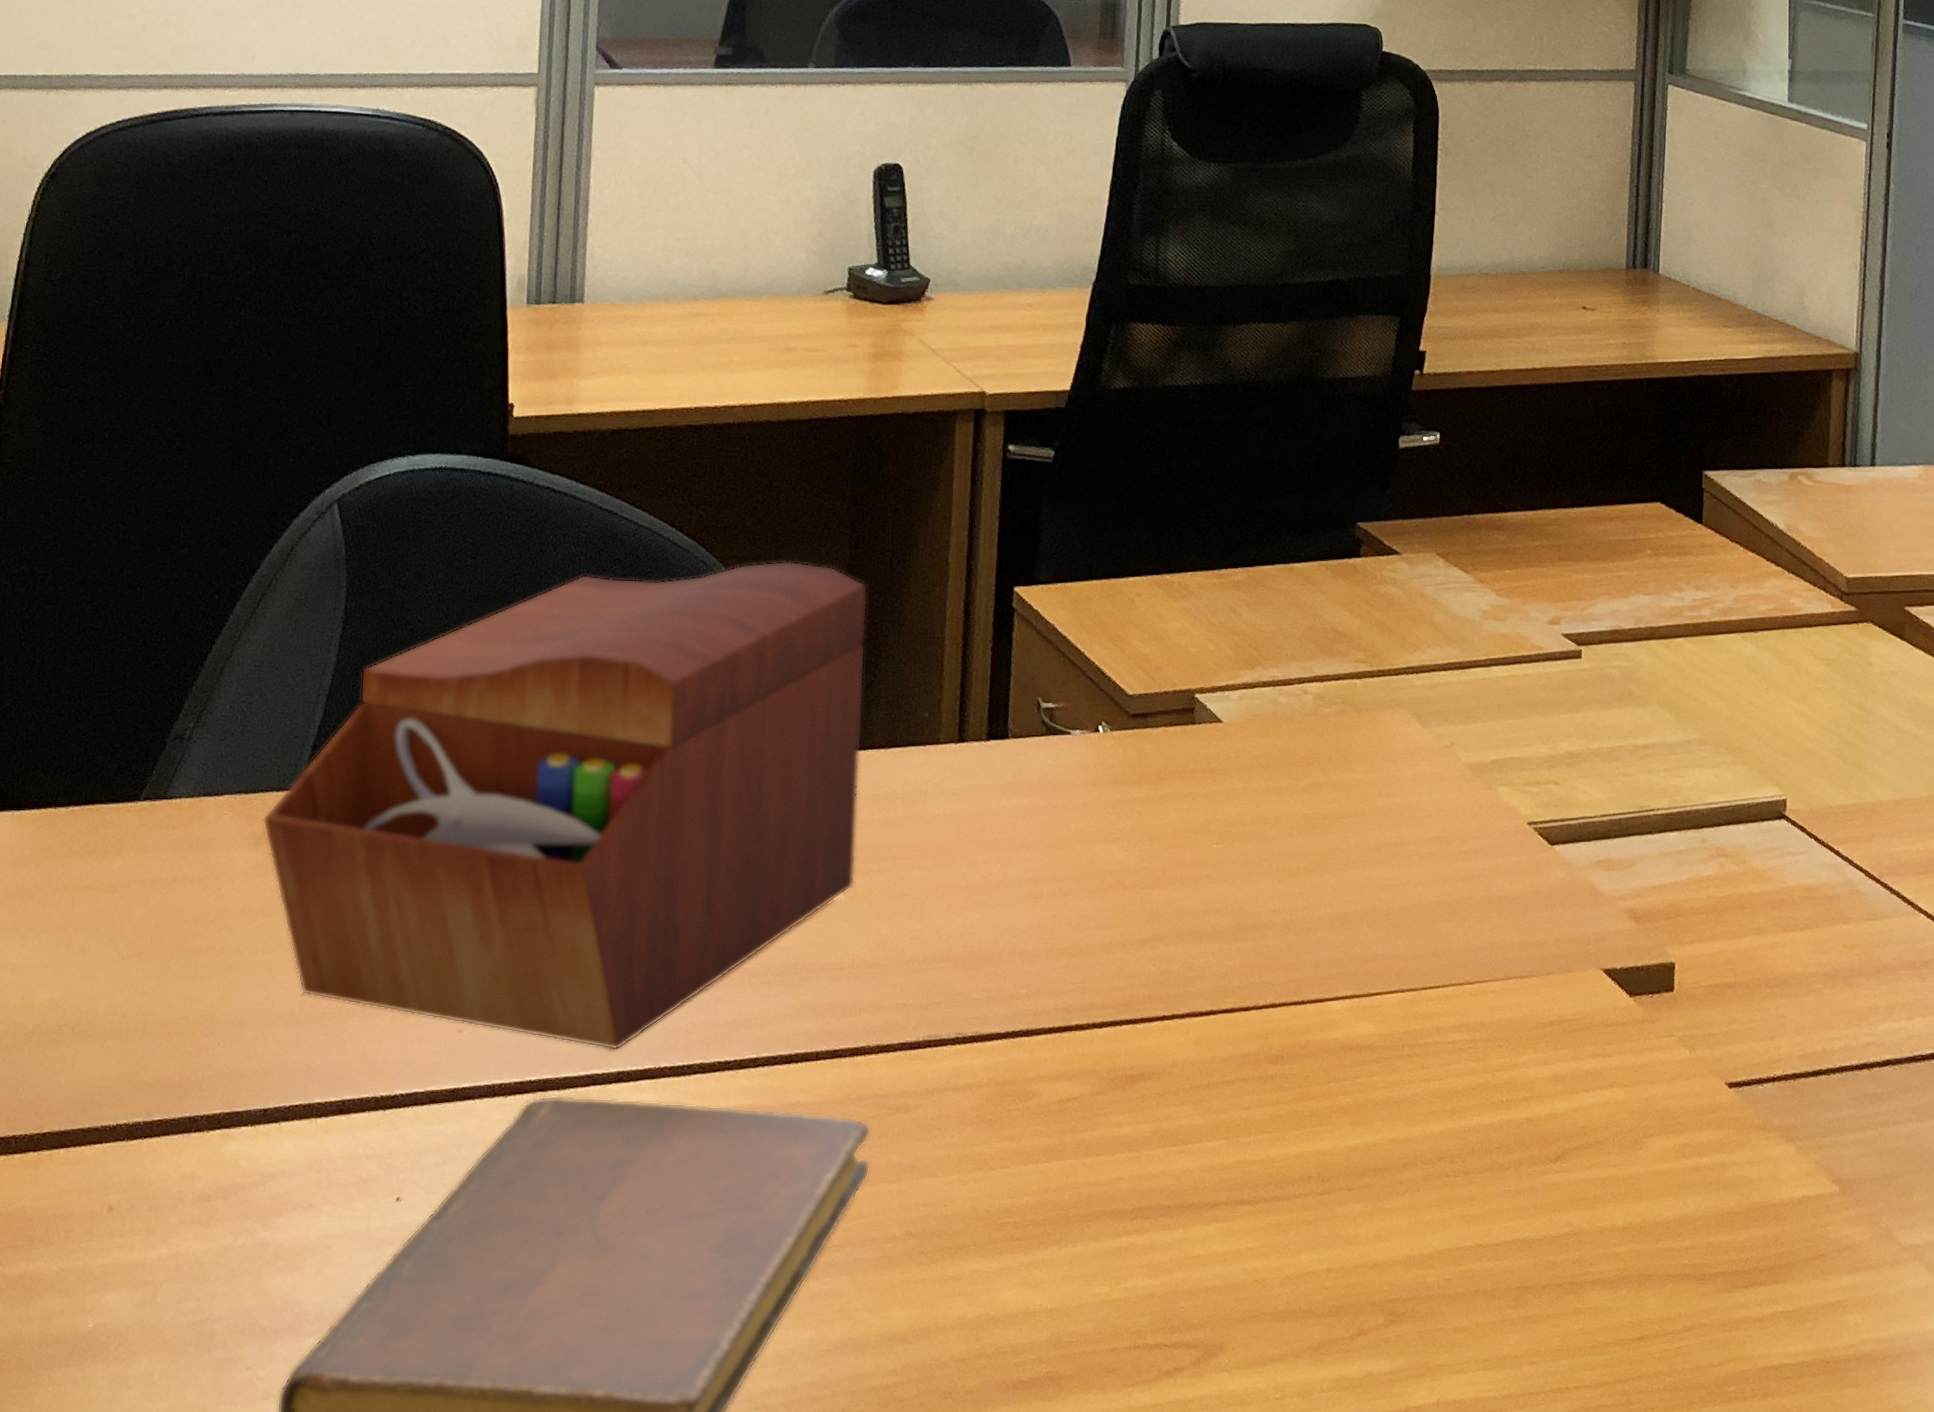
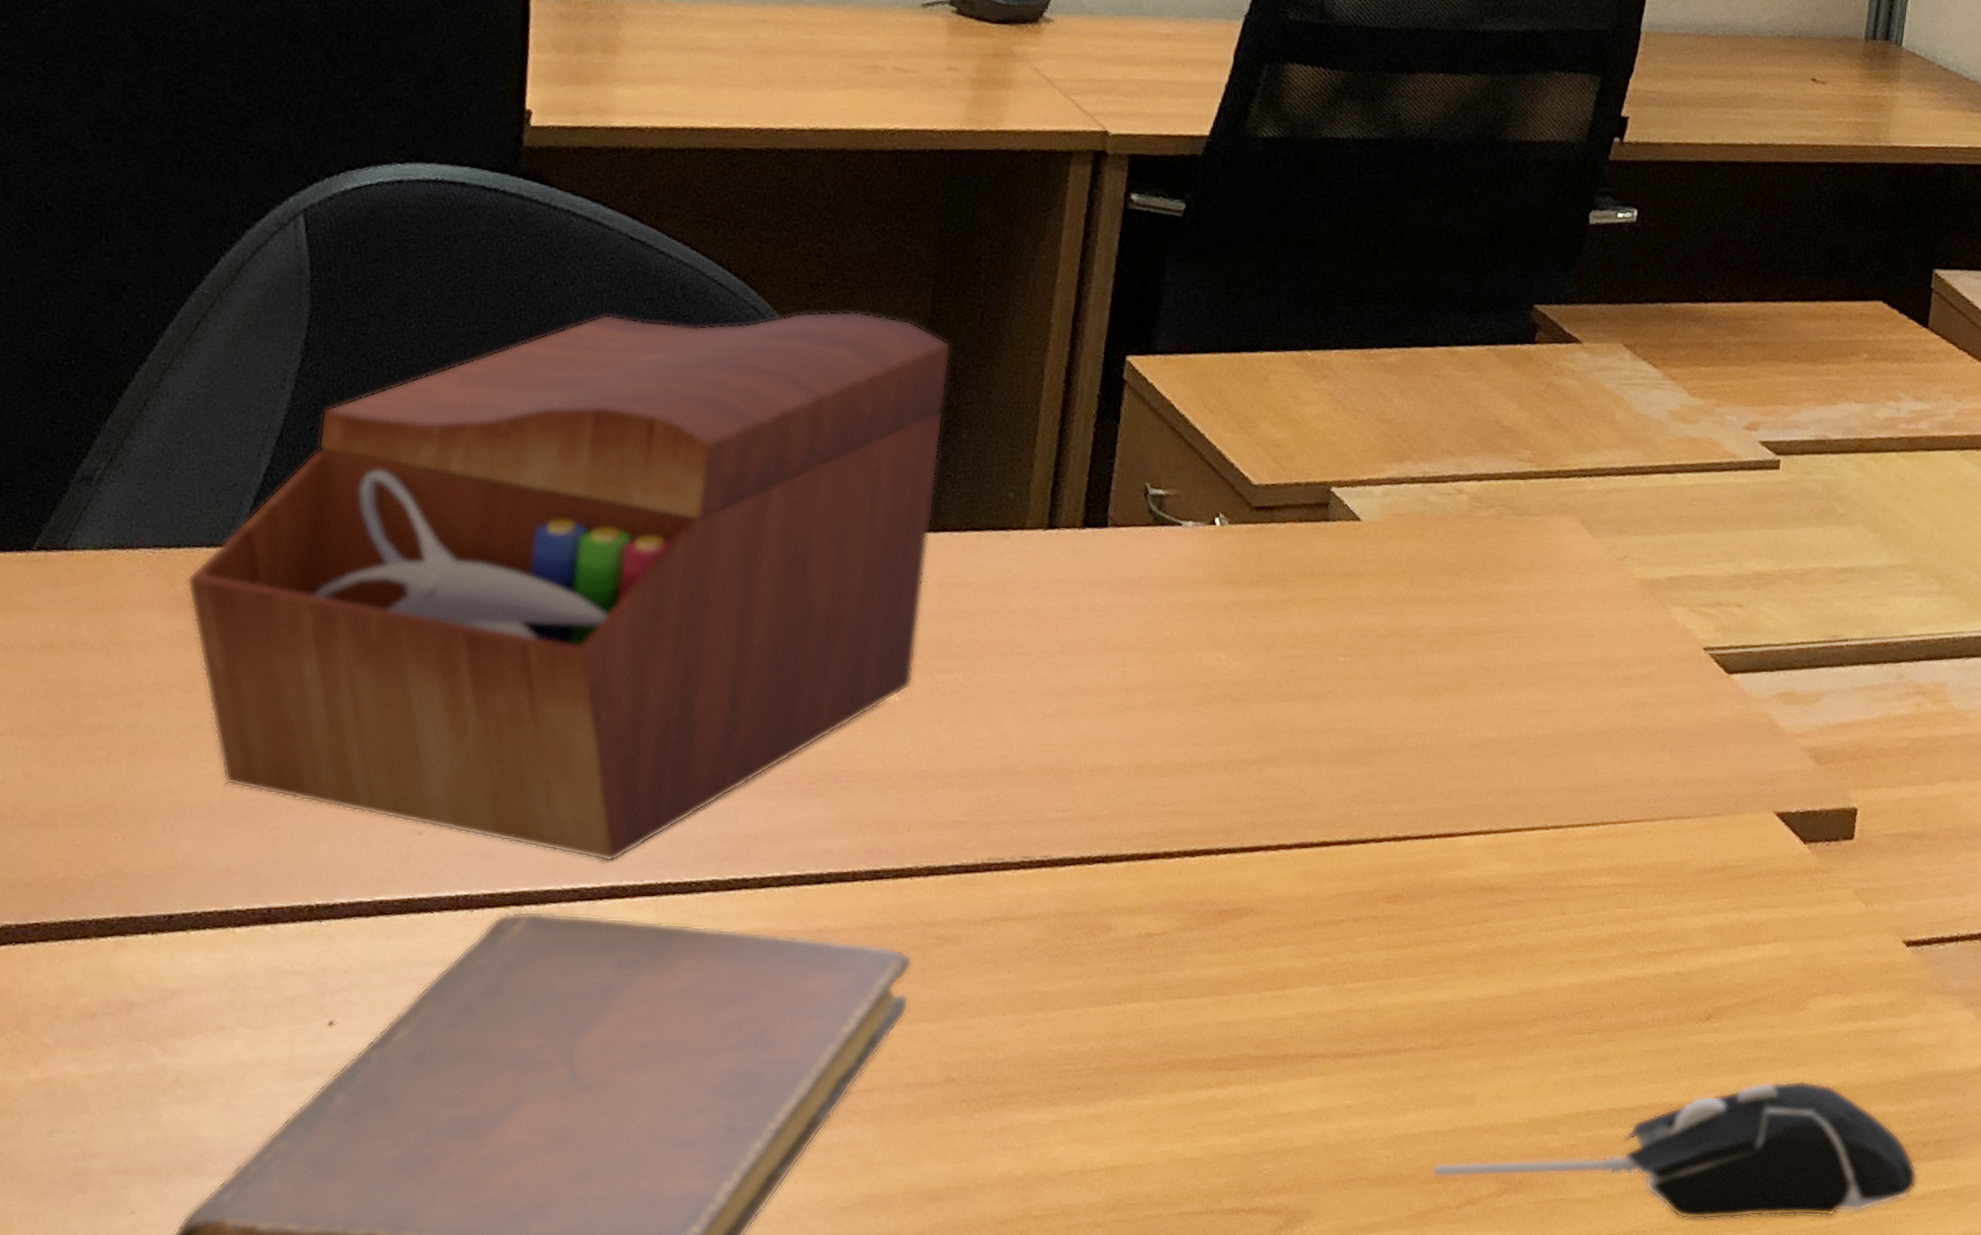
computer mouse: none [1327,1214,1756,1345] -> present [1433,1080,1918,1220]

